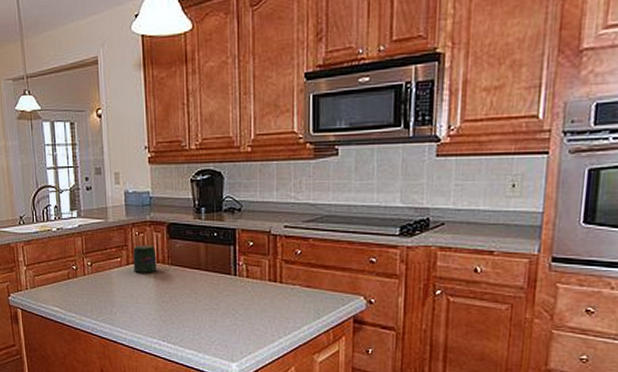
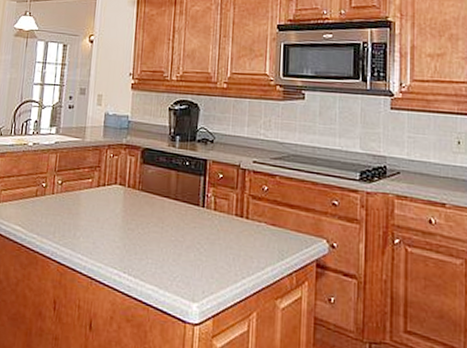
jar: present [133,245,157,273] -> none [103,167,128,198]

